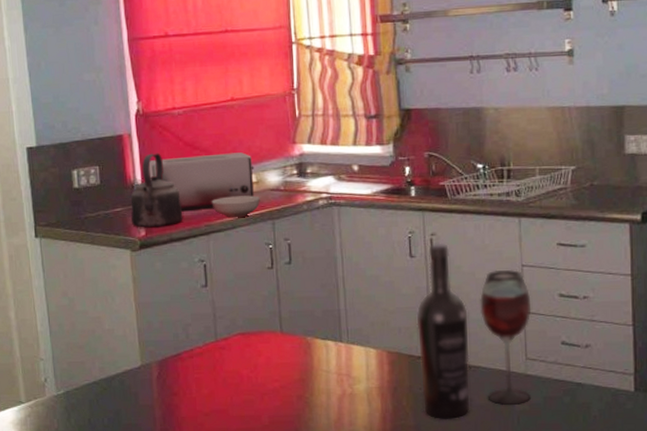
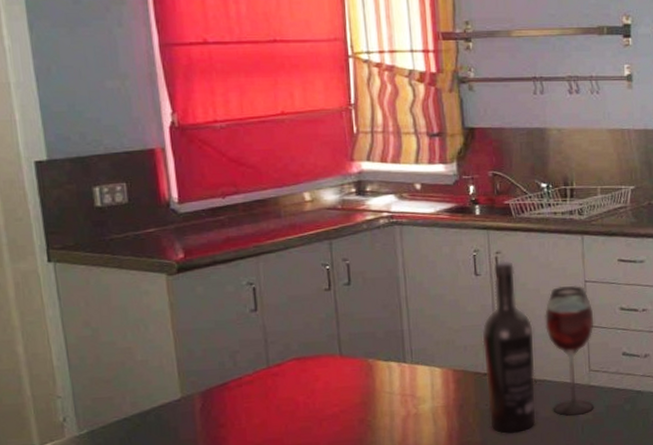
kettle: present [130,153,183,228] -> none [166,169,228,250]
toaster: present [148,152,255,212] -> none [186,169,310,232]
bowl: present [211,195,260,218] -> none [260,214,316,239]

